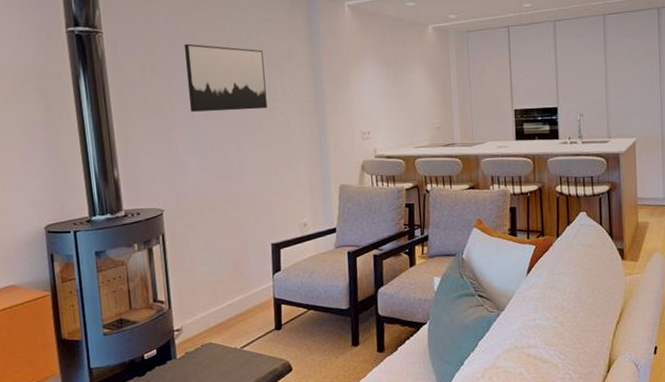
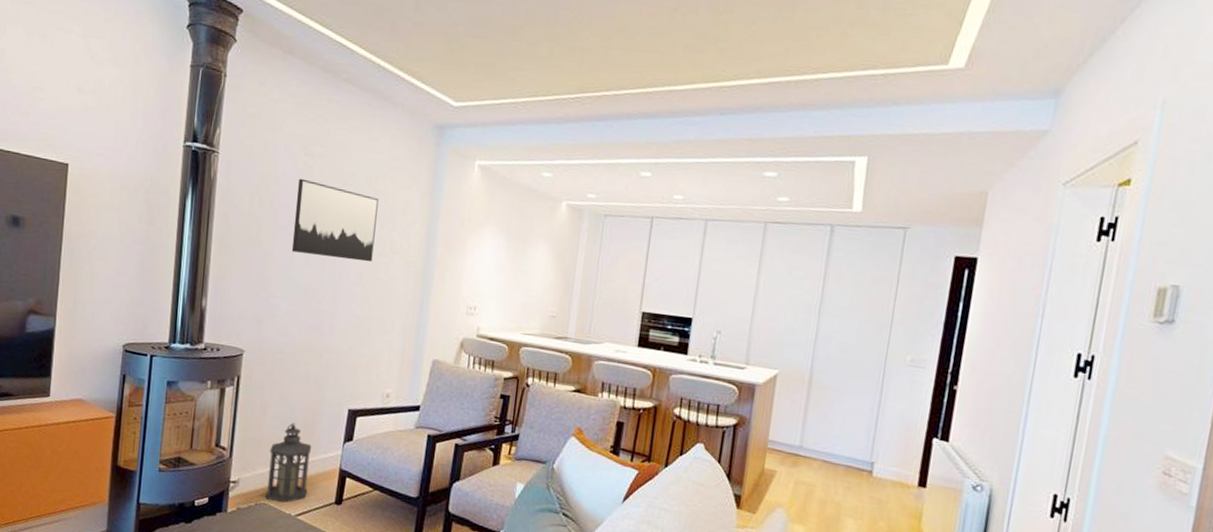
lantern: none [205,265,248,340] -> present [265,422,312,503]

